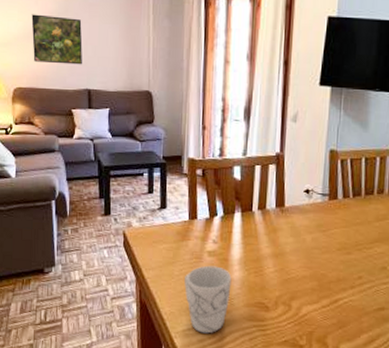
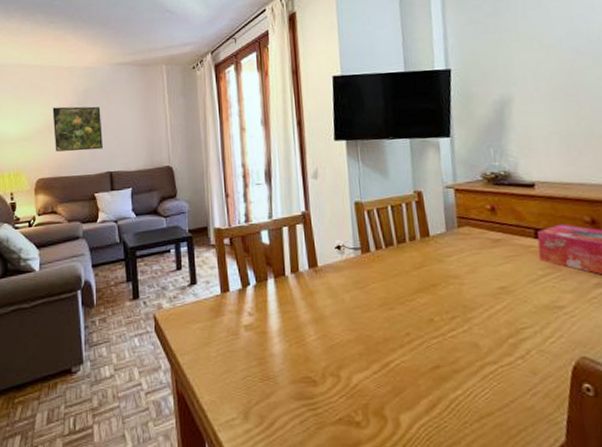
mug: present [184,265,232,334] -> none [223,341,274,422]

